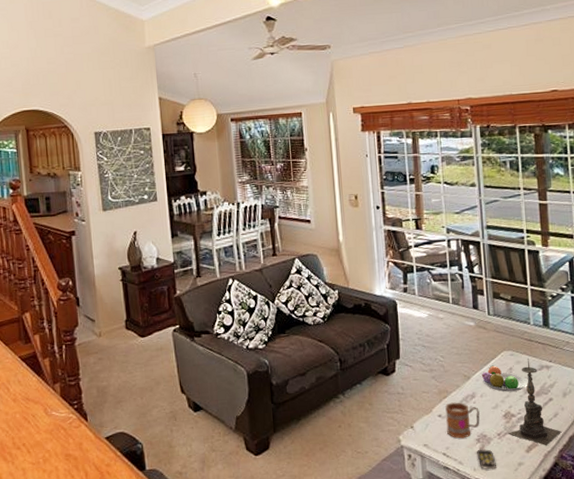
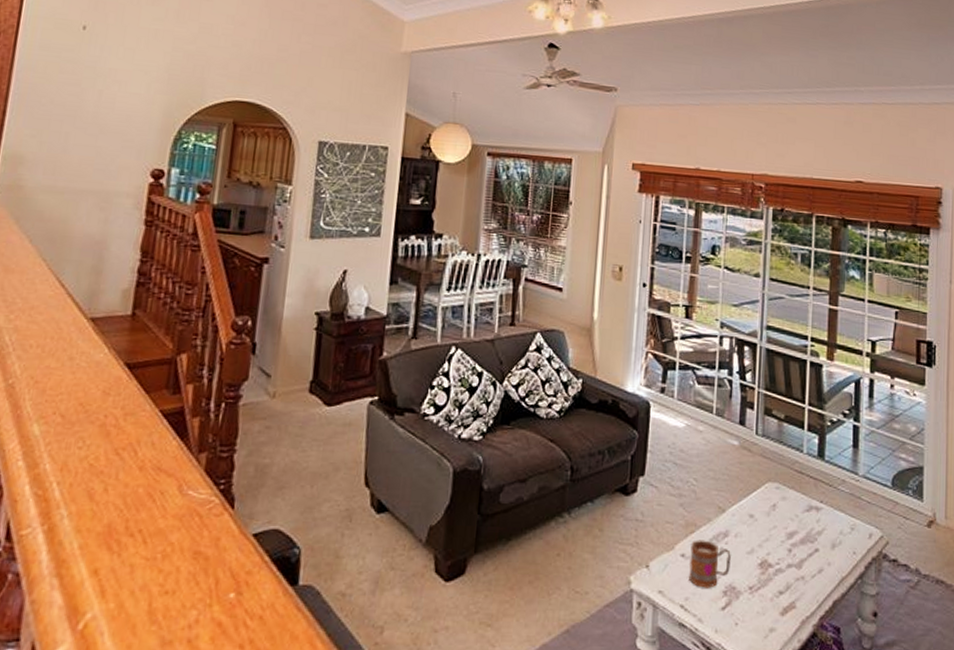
remote control: present [477,449,496,470] -> none [721,604,743,633]
fruit bowl: present [481,365,528,392] -> none [738,498,793,535]
candle holder: present [508,358,562,446] -> none [762,494,825,610]

